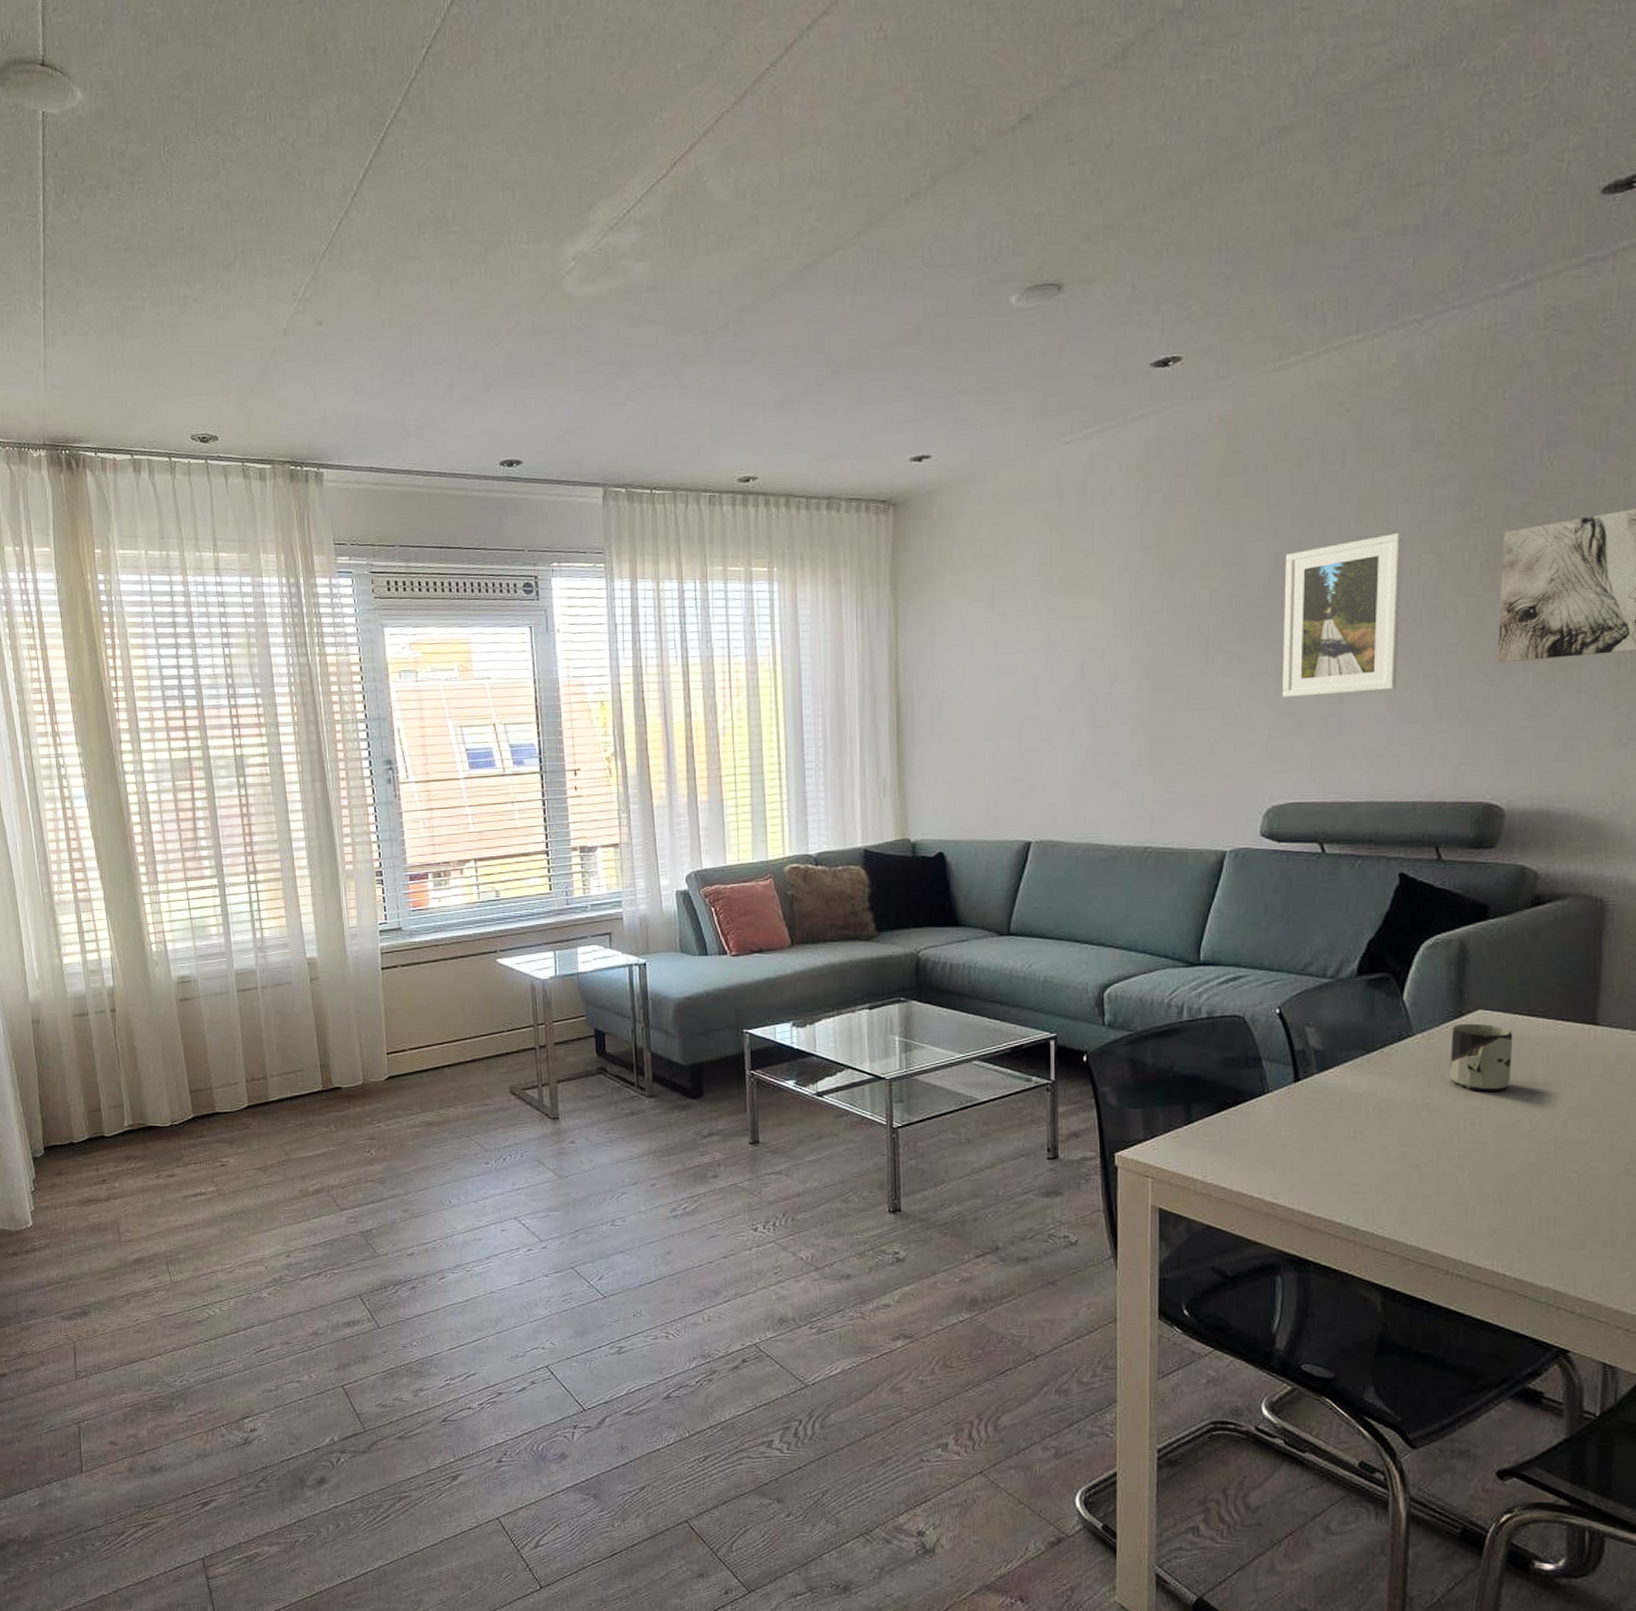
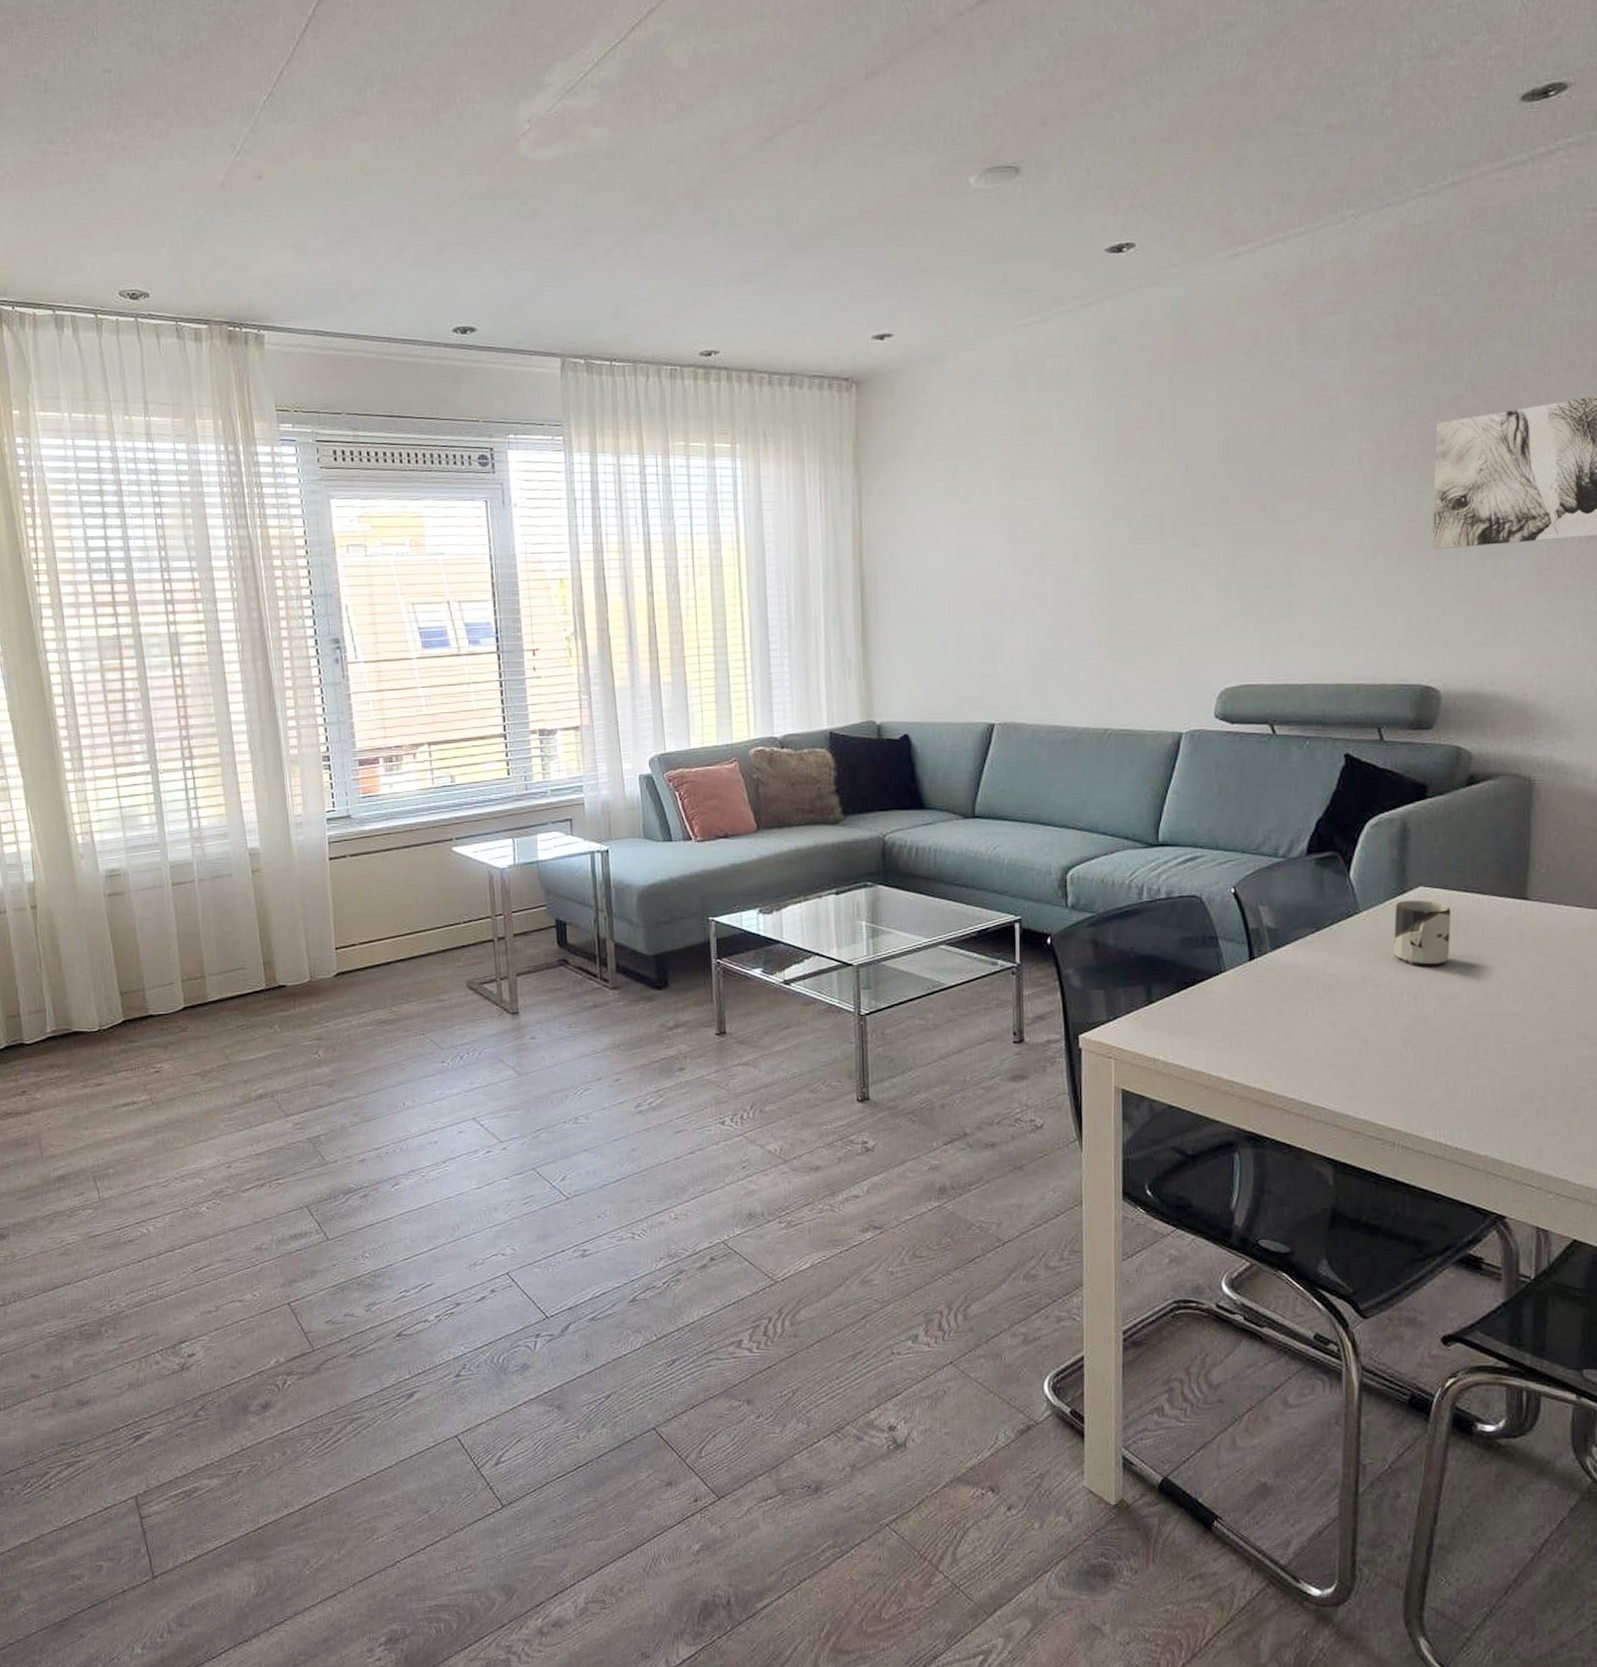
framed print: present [1283,532,1403,698] -> none [1233,421,1344,582]

